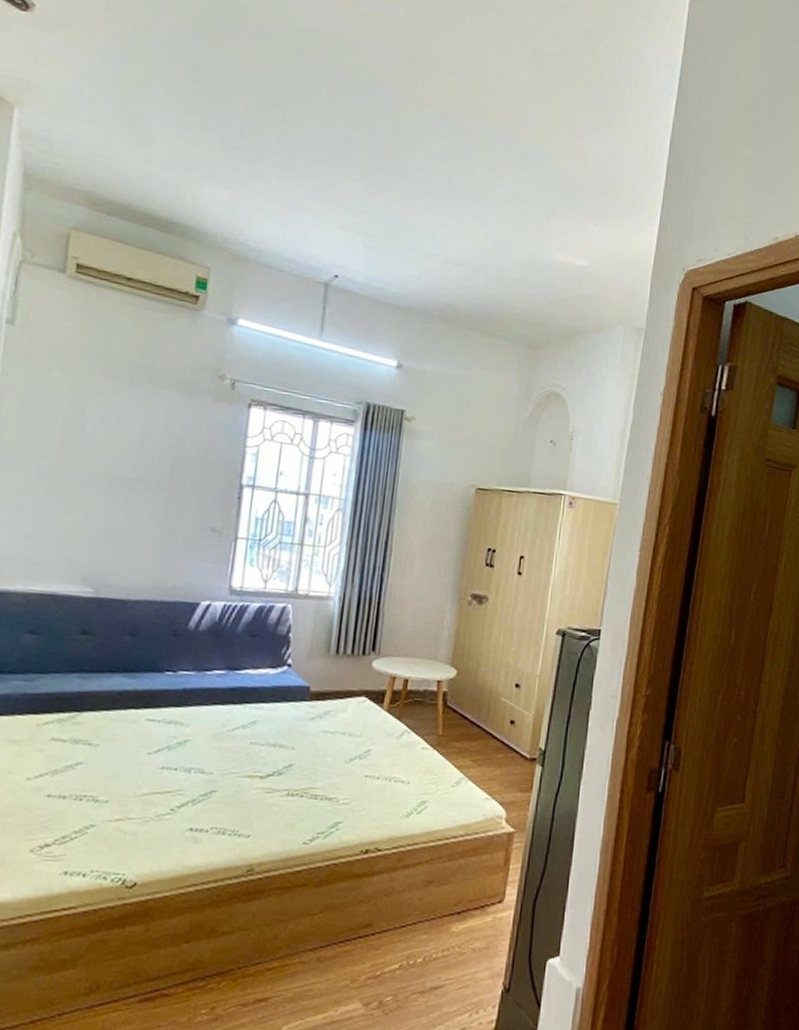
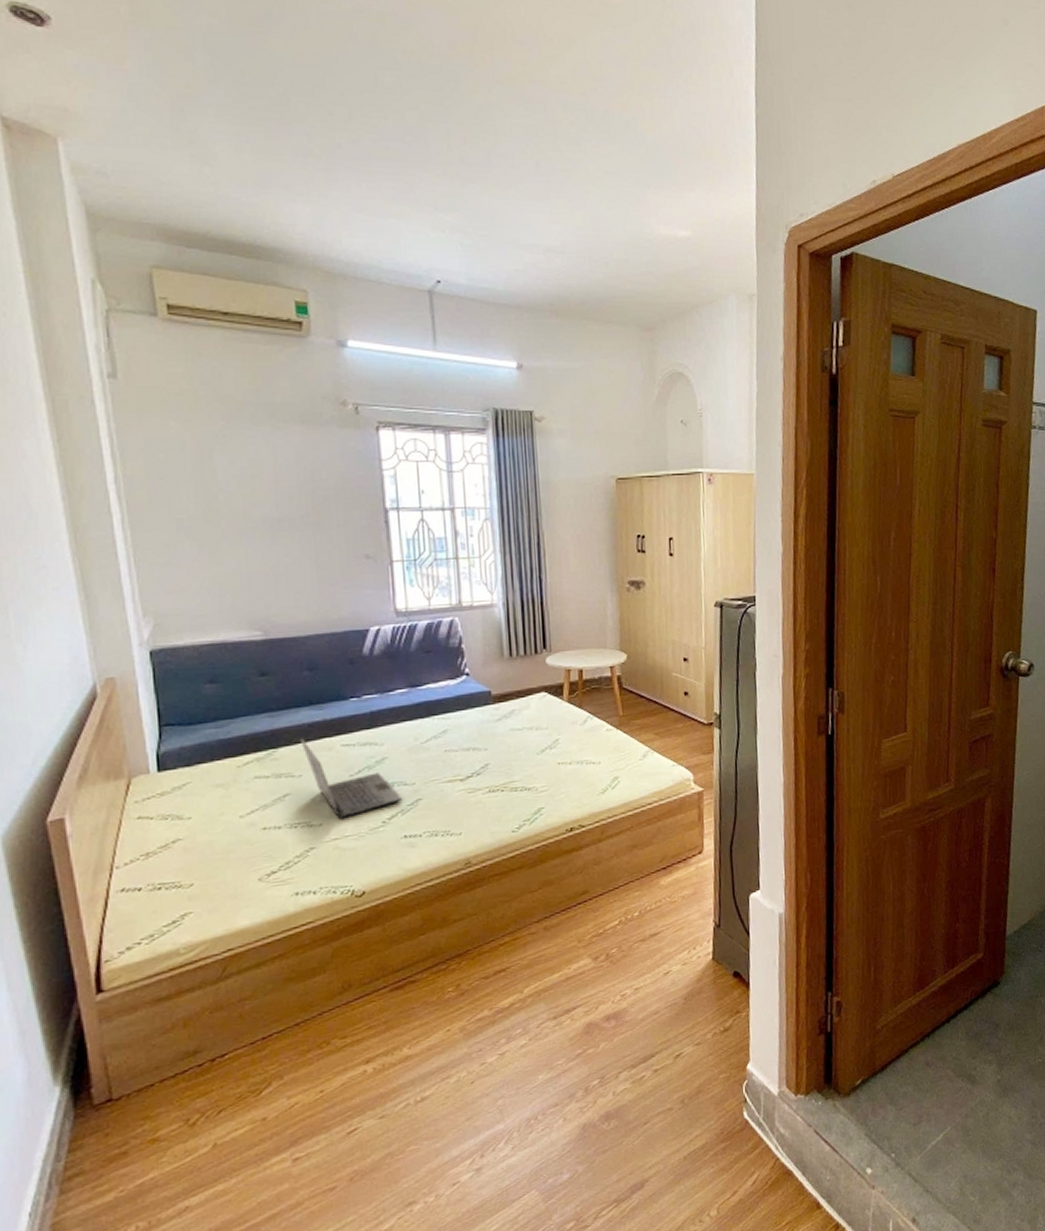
laptop: none [105,706,197,800] -> present [300,738,402,820]

